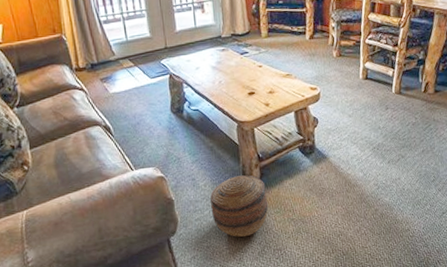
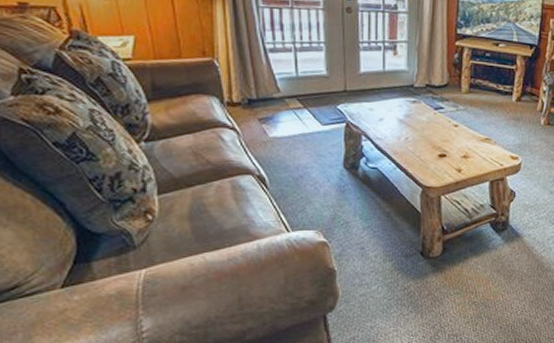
basket: present [210,175,269,237] -> none [380,248,448,319]

